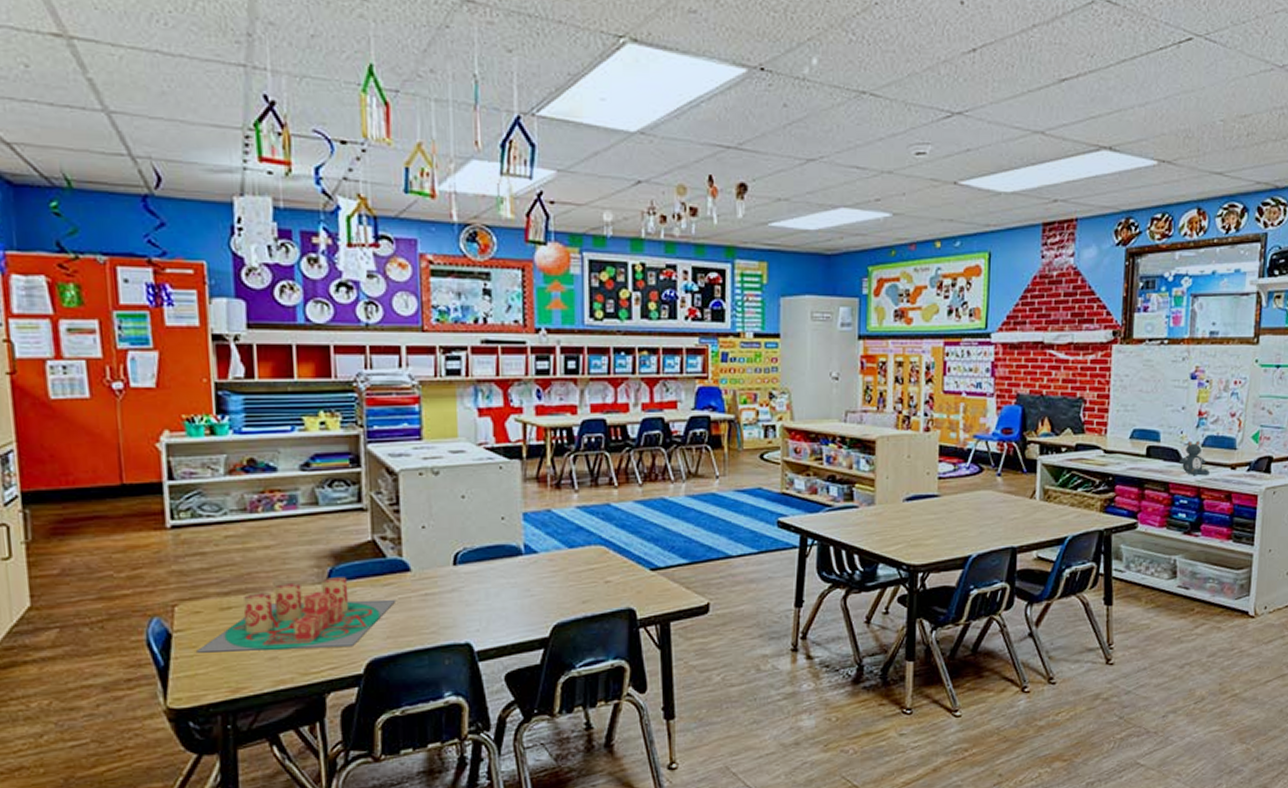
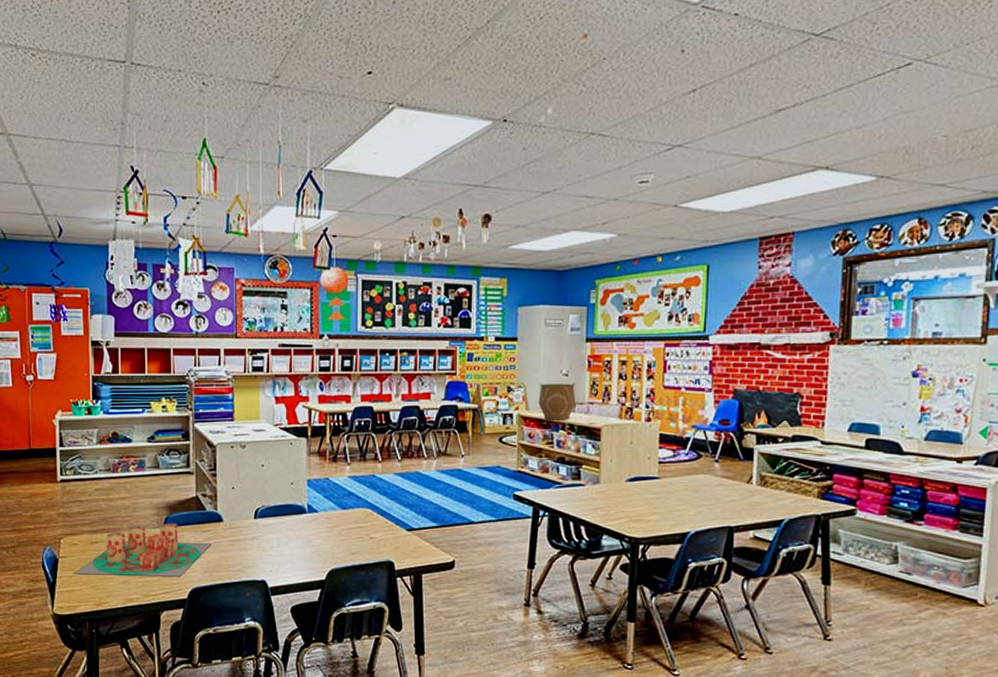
basket: none [805,388,848,432] -> present [538,383,576,420]
stuffed animal: present [1179,440,1210,476] -> none [900,434,933,468]

